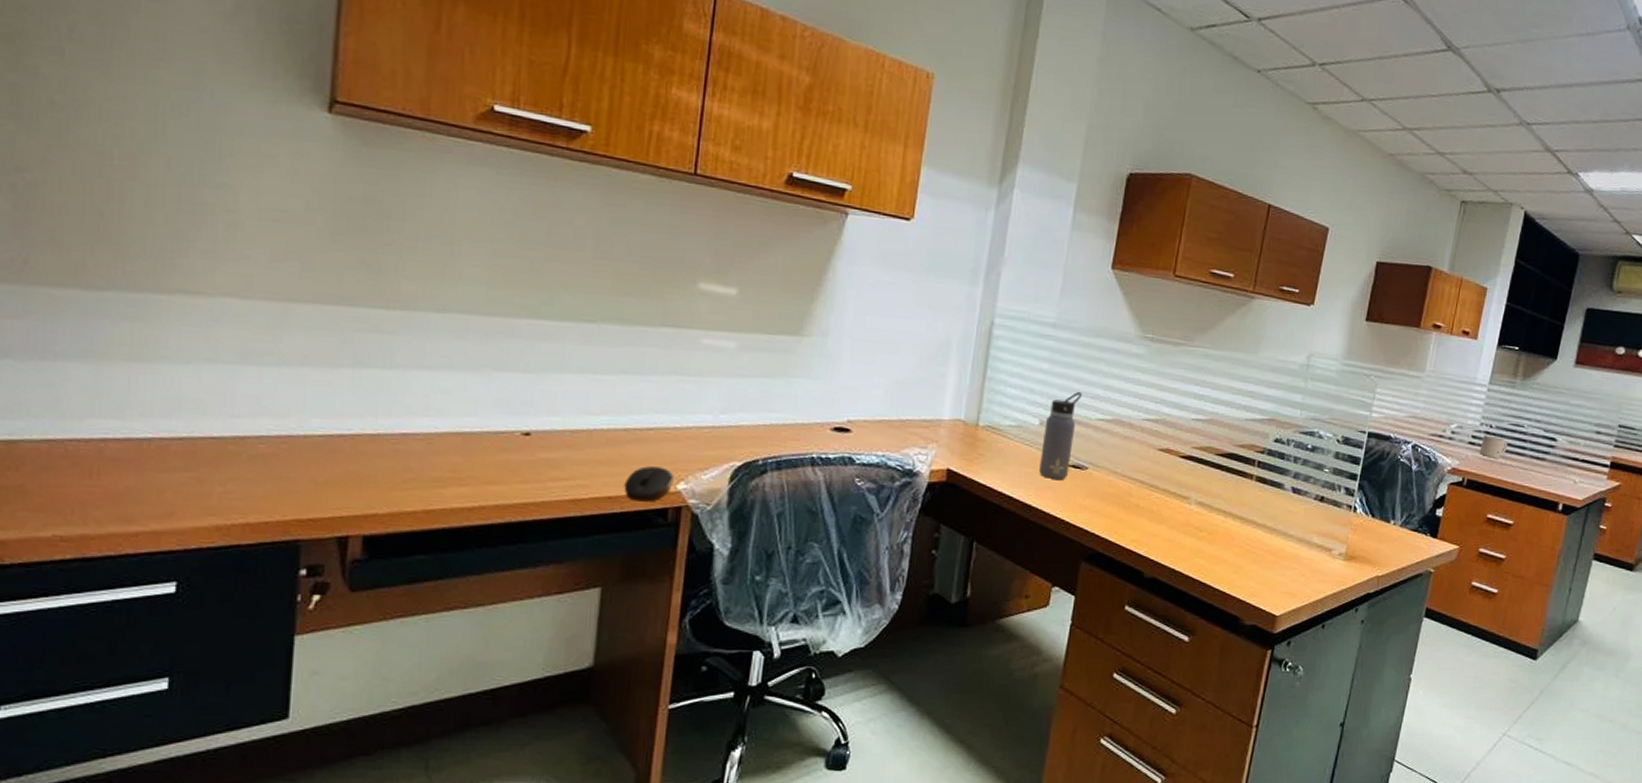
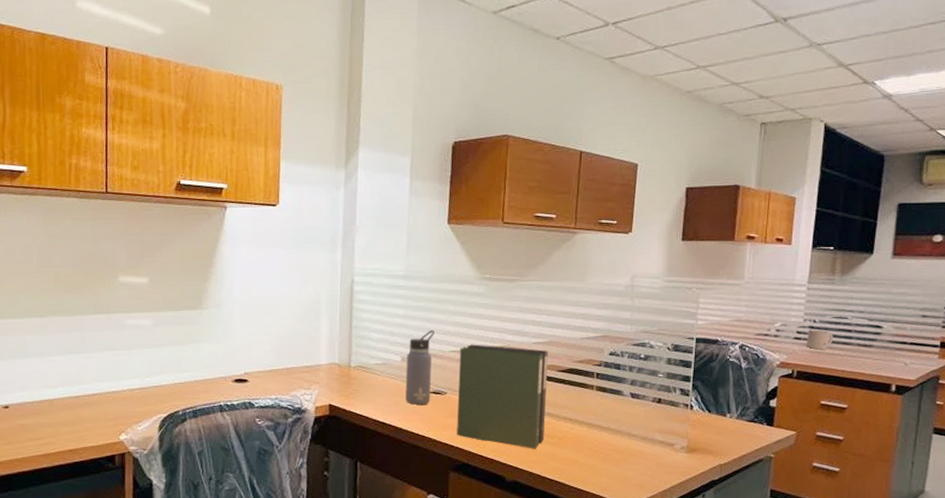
computer mouse: present [624,466,674,502] -> none [80,423,117,452]
binder: none [1094,413,1208,543] -> present [457,344,548,449]

